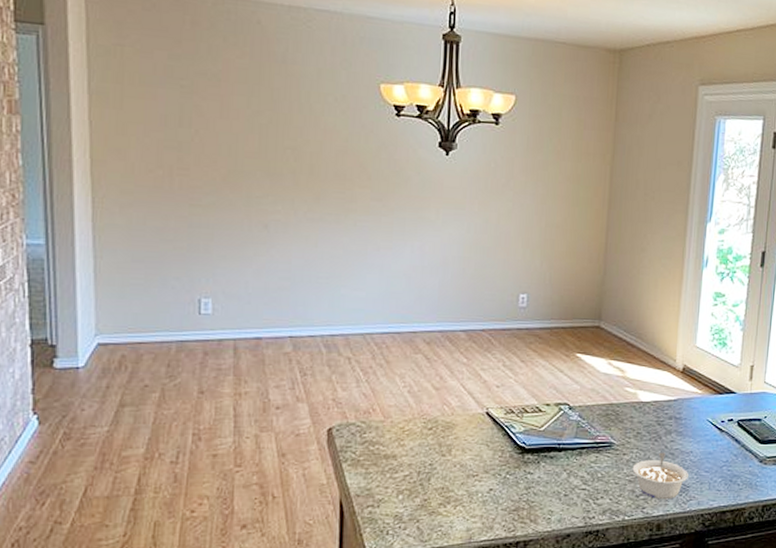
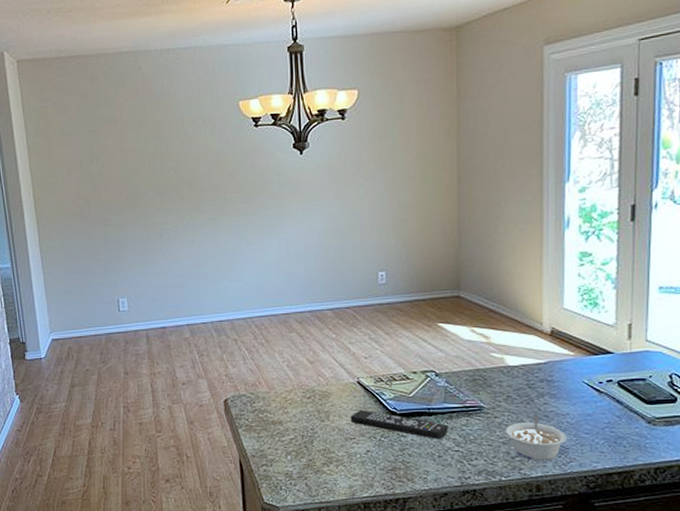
remote control: none [475,444,578,477] -> present [350,410,449,439]

